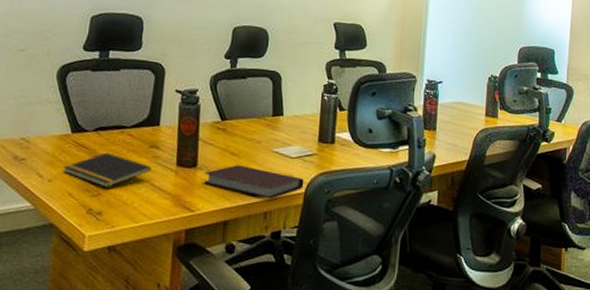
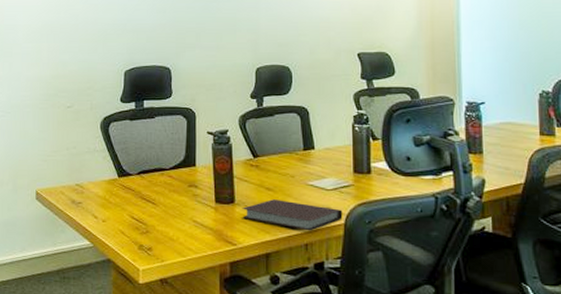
notepad: present [63,152,152,188] -> none [114,193,192,226]

